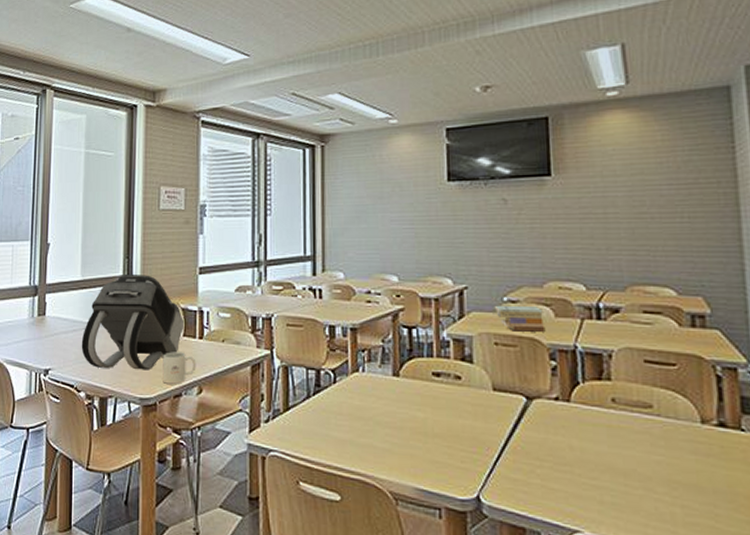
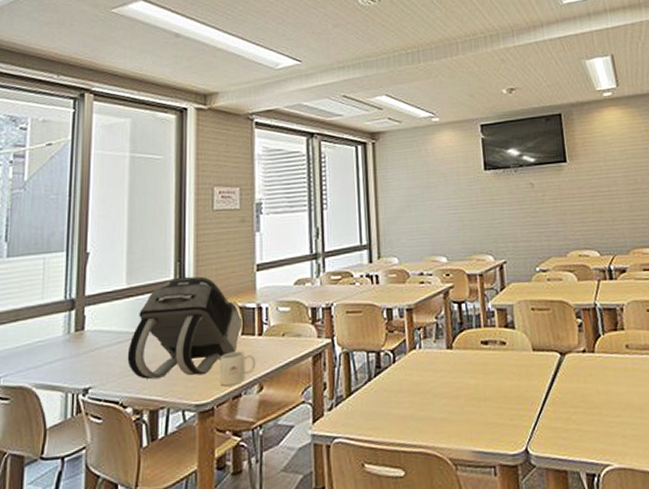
books: present [494,305,546,332] -> none [529,273,571,297]

